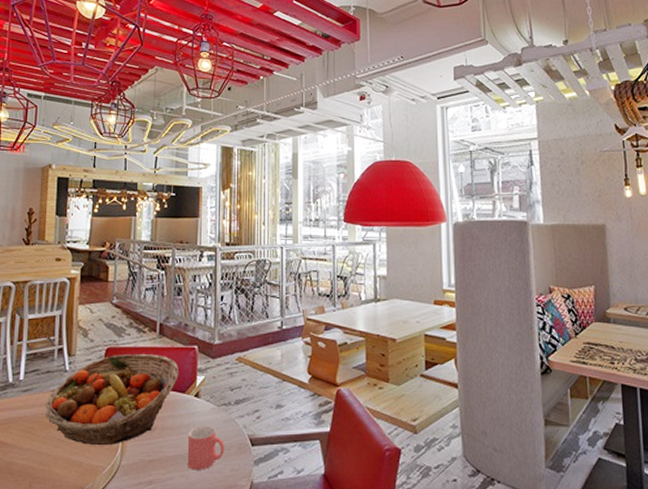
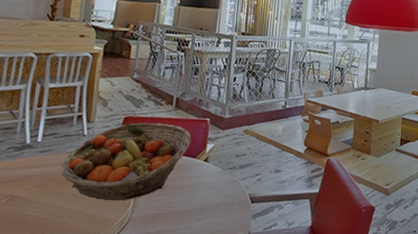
mug: present [187,425,225,470] -> none [193,185,228,222]

